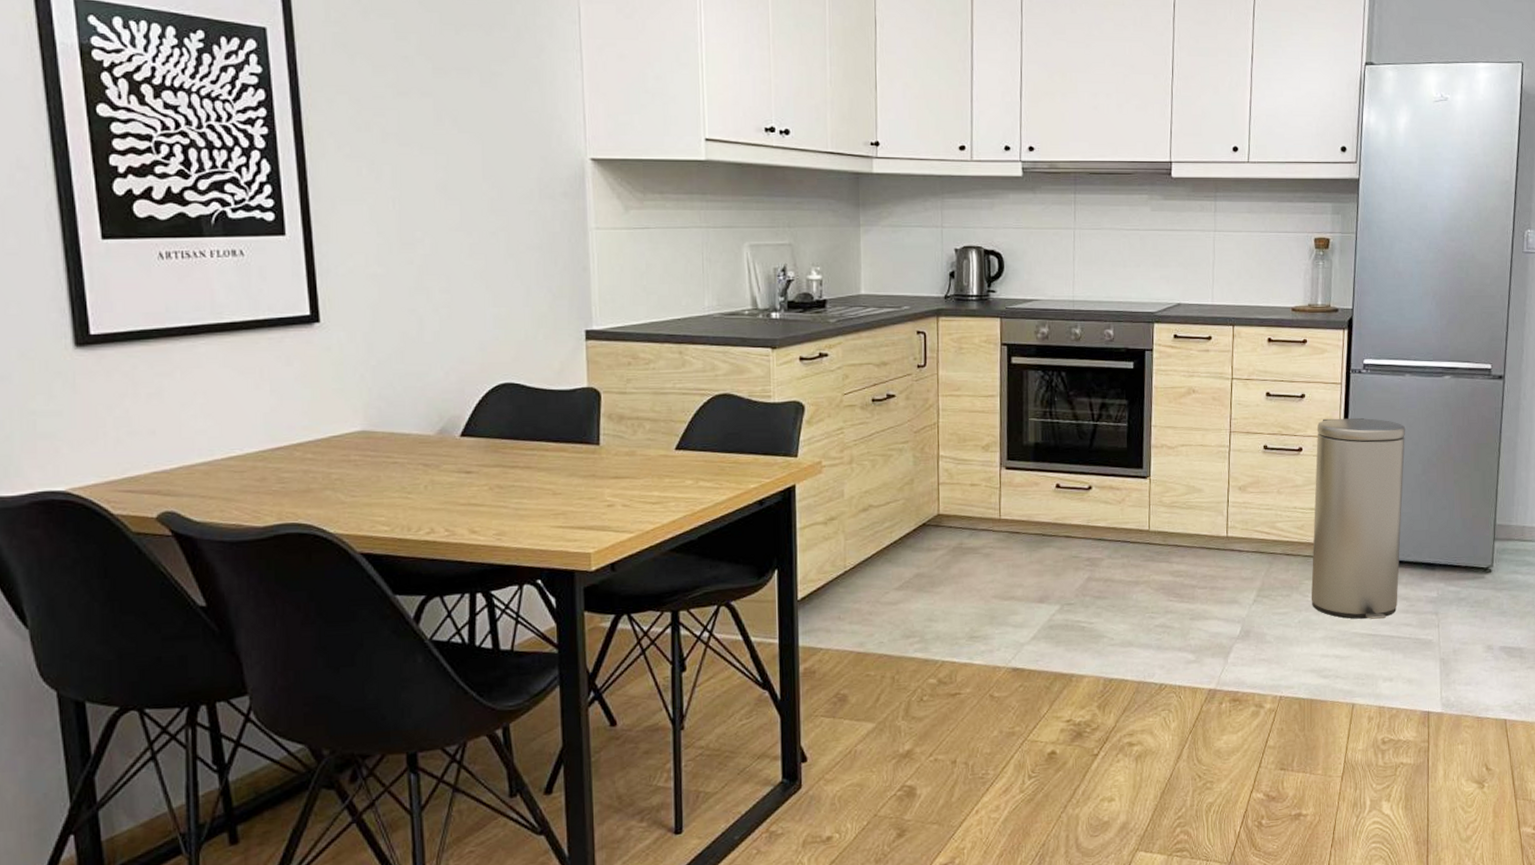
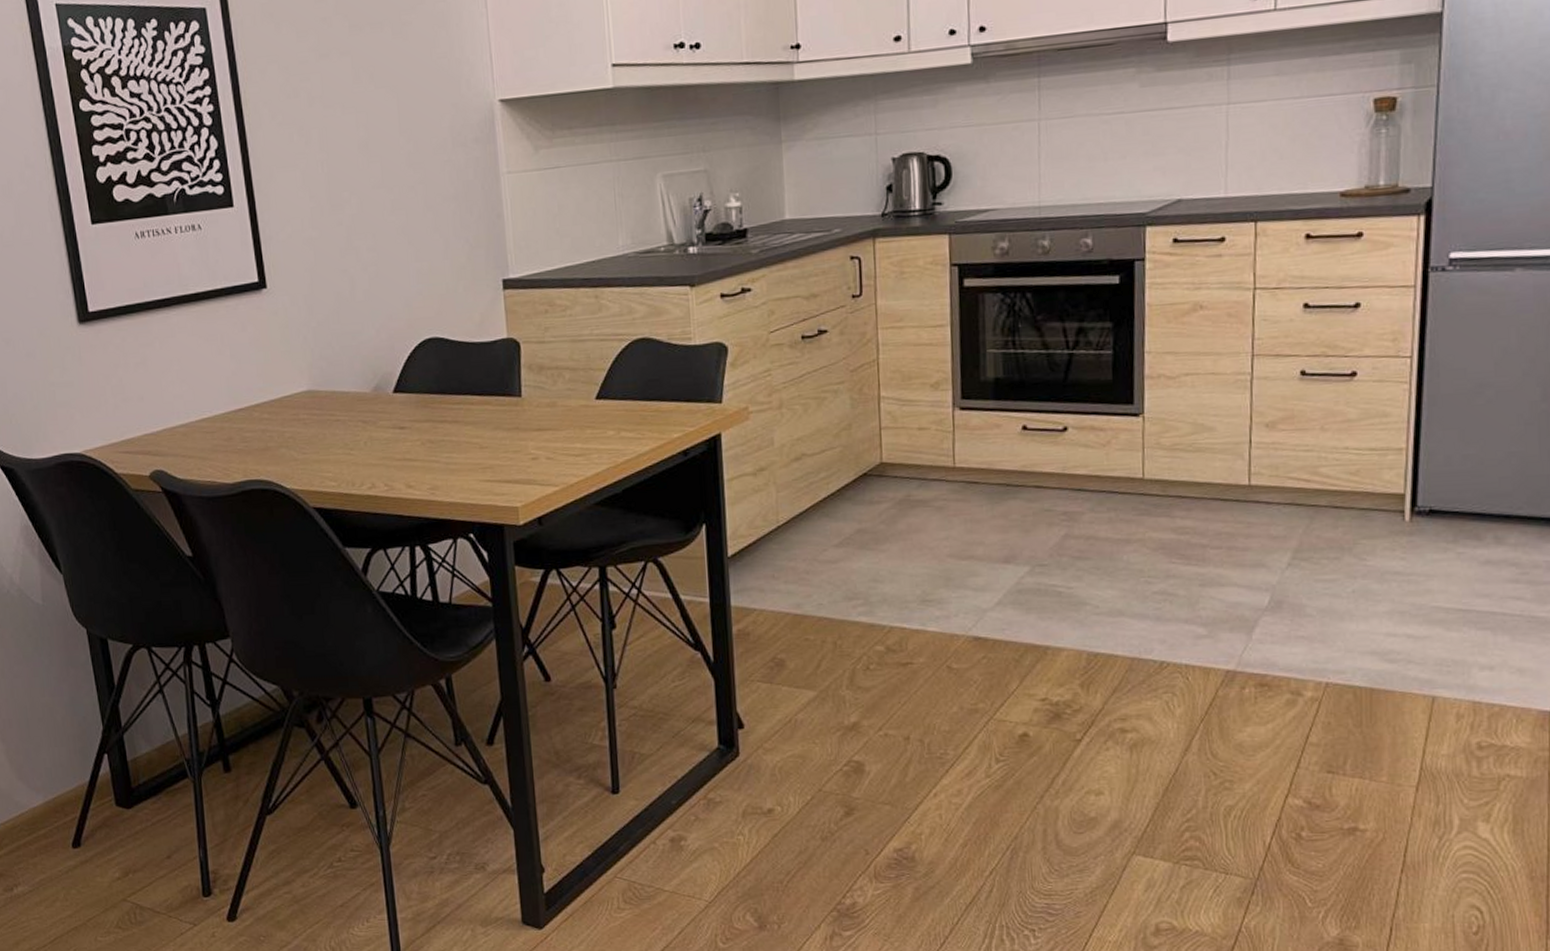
pedal bin: present [1311,418,1406,620] -> none [1370,329,1516,591]

